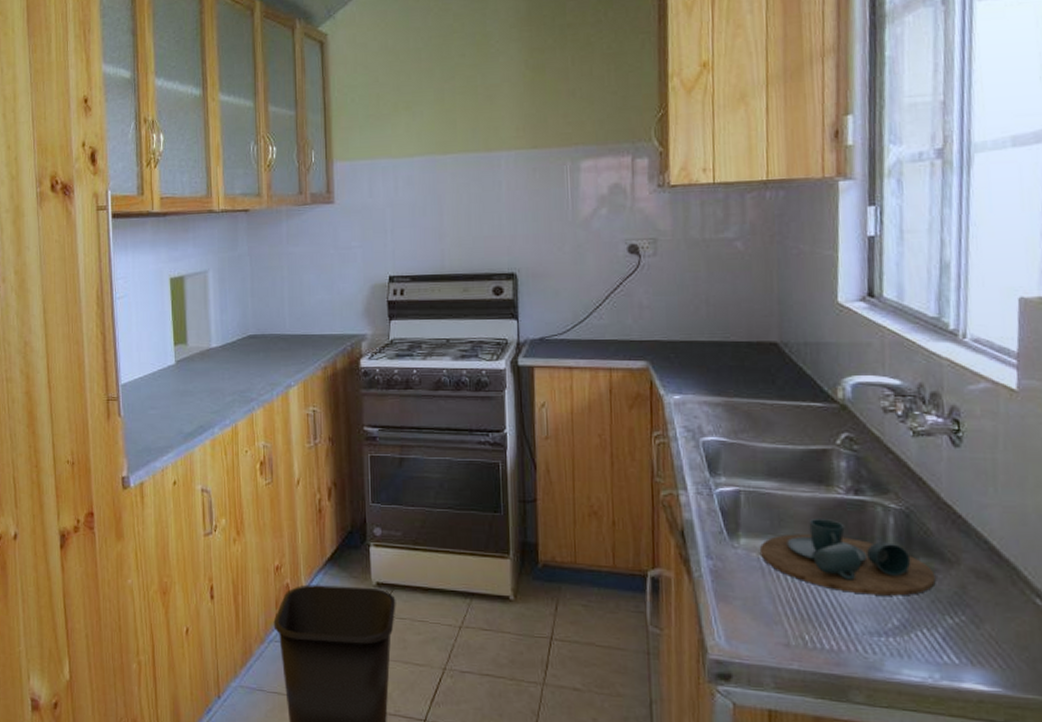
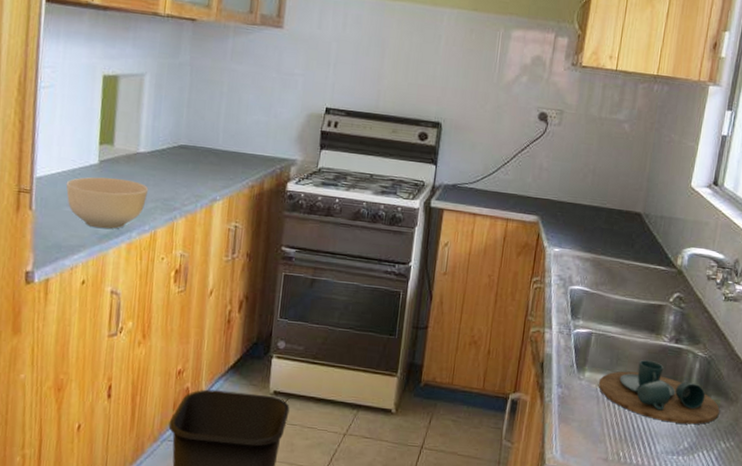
bowl: none [148,376,225,428] -> present [66,176,149,229]

